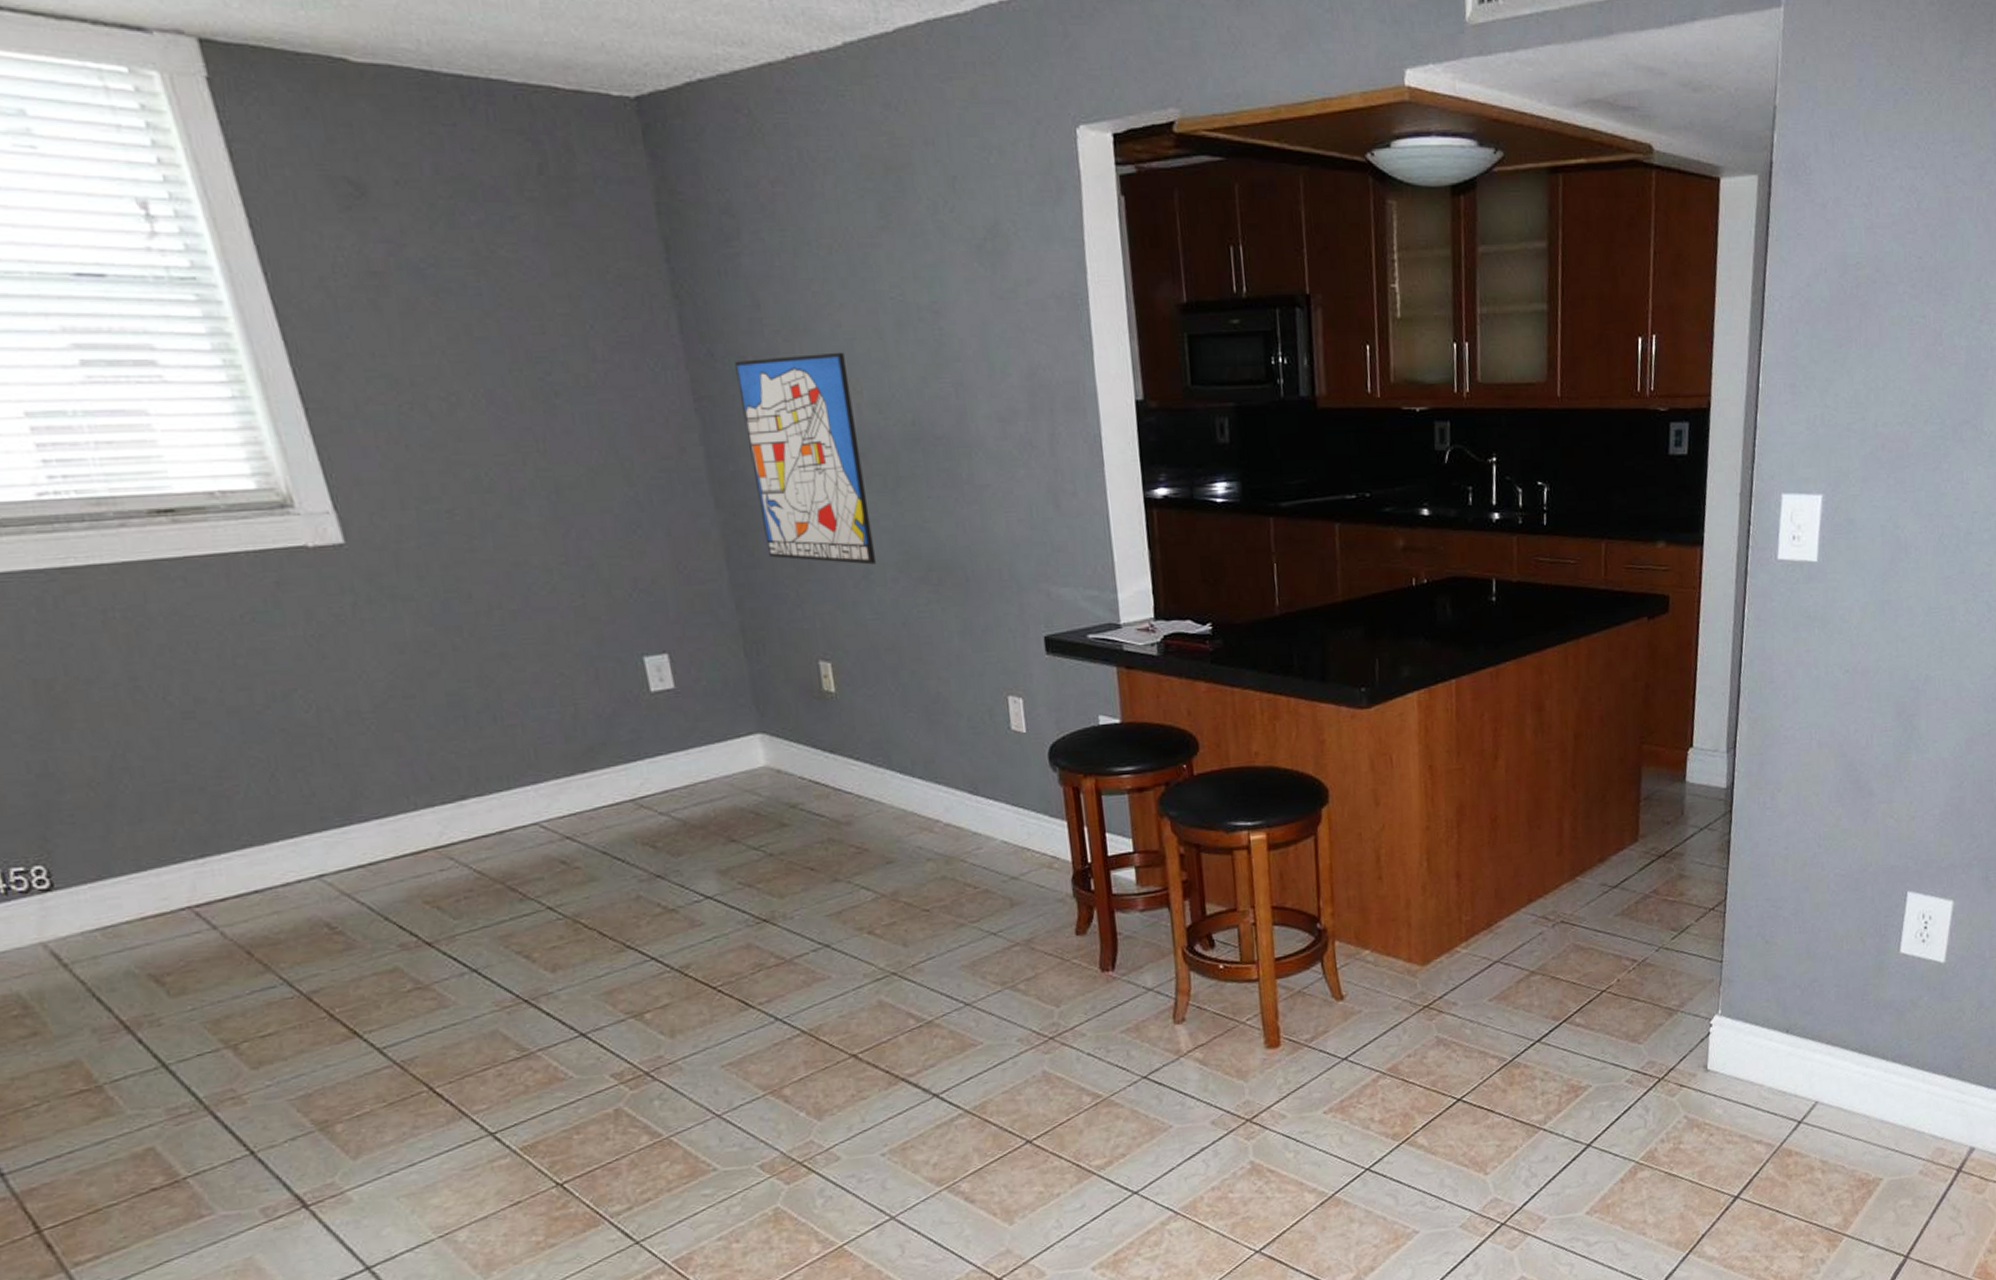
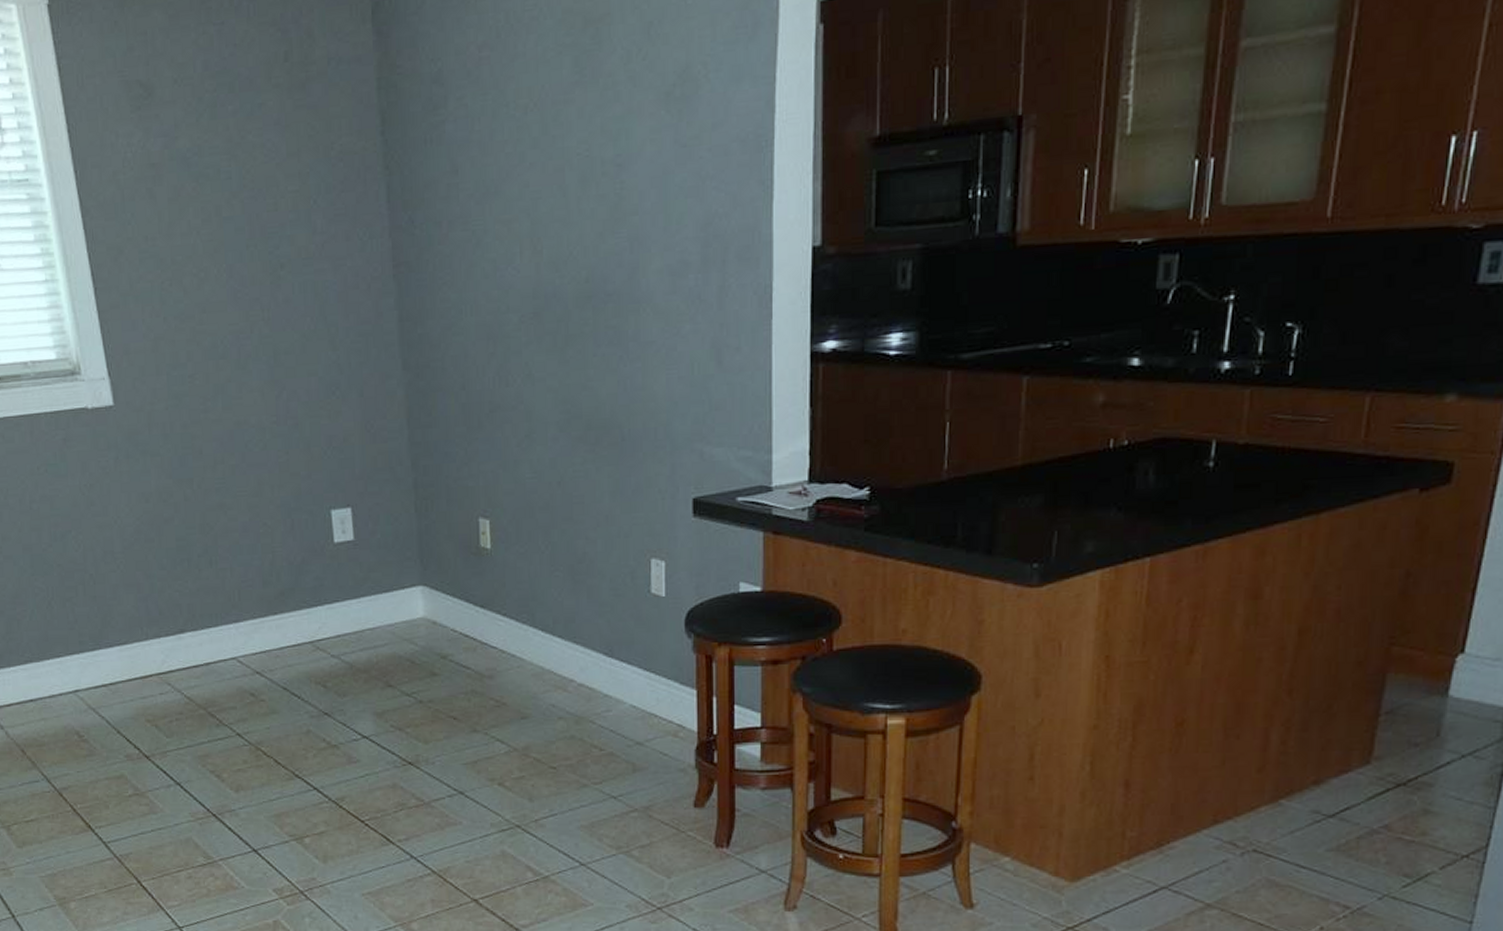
wall art: present [735,352,876,565] -> none [431,212,539,424]

